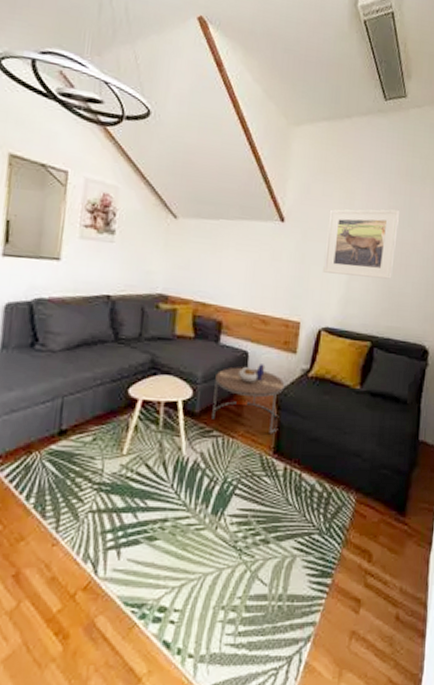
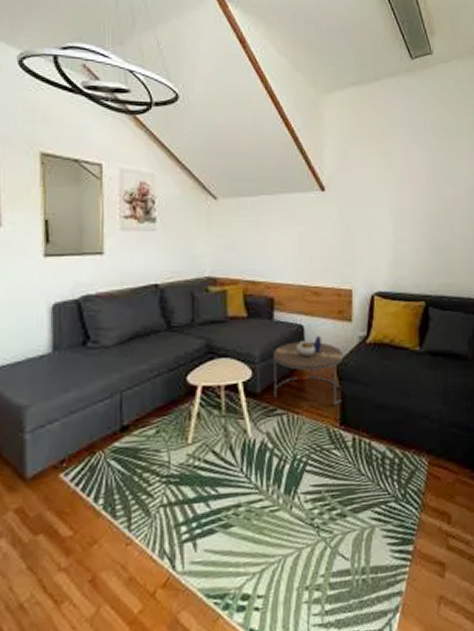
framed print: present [323,209,399,279] -> none [368,167,439,237]

